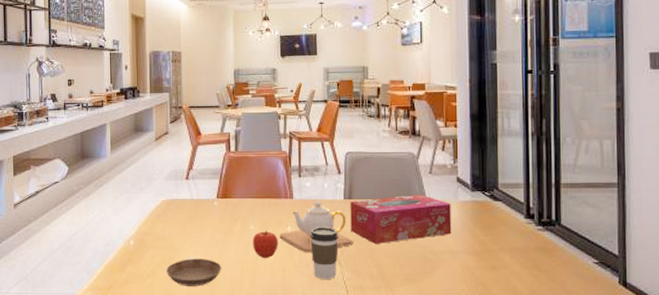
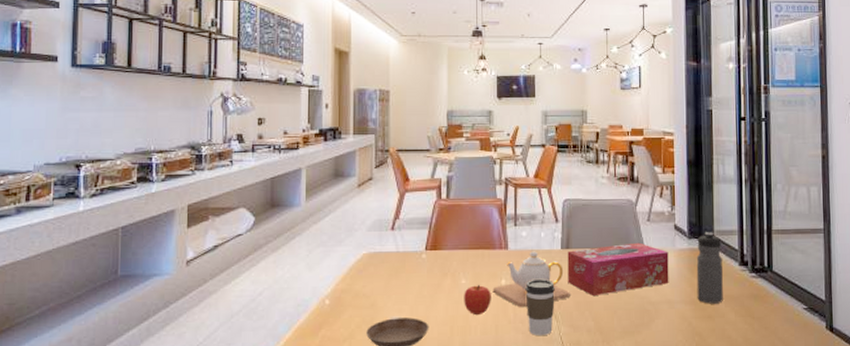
water bottle: none [479,185,508,255] -> present [696,232,723,304]

